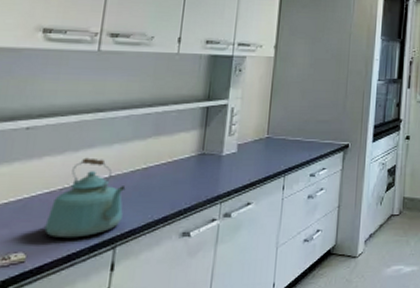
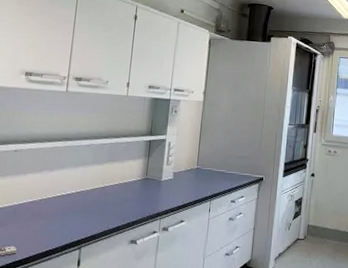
kettle: present [44,157,126,239] -> none [29,176,88,239]

